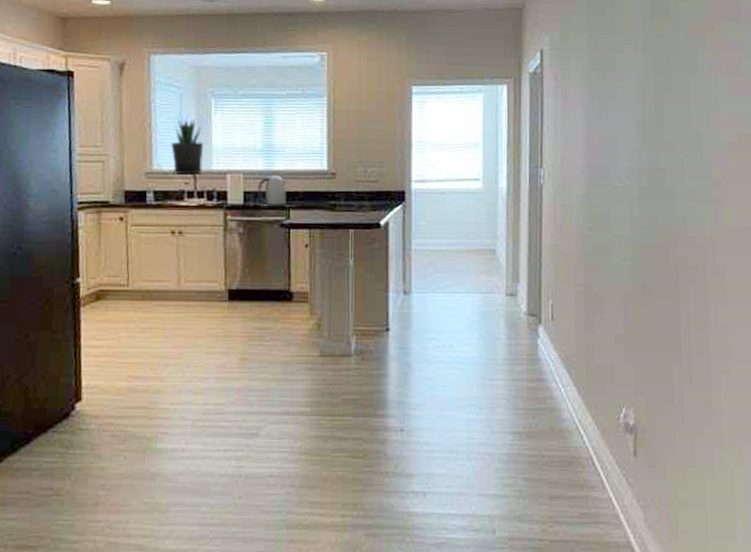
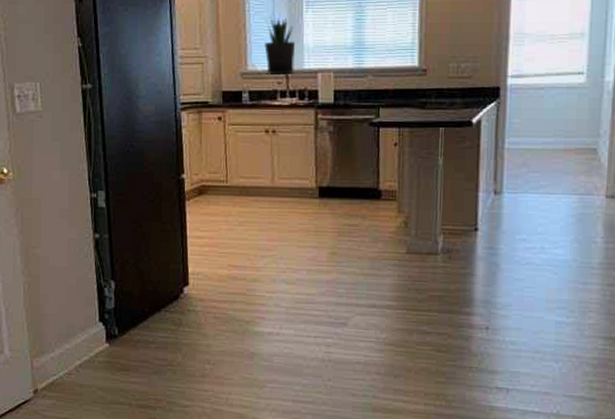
kettle: present [258,176,287,208] -> none [348,73,377,106]

